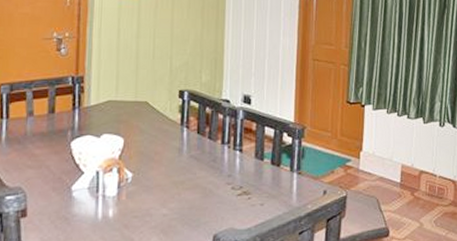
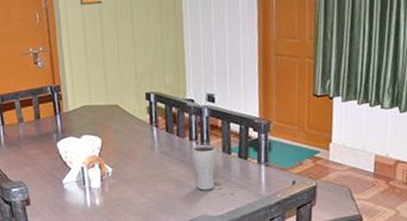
drinking glass: none [223,149,249,200] -> present [192,145,217,190]

